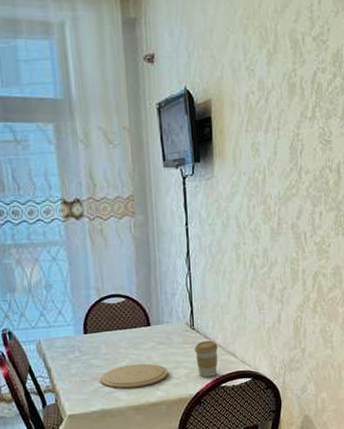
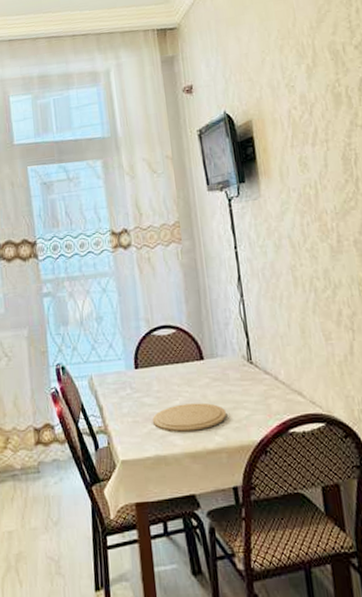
coffee cup: present [194,340,218,377] -> none [254,376,283,421]

